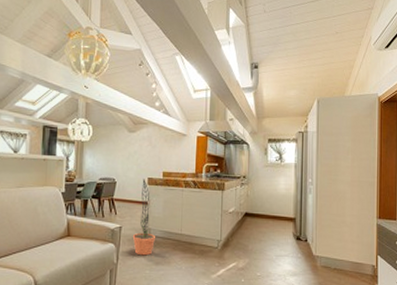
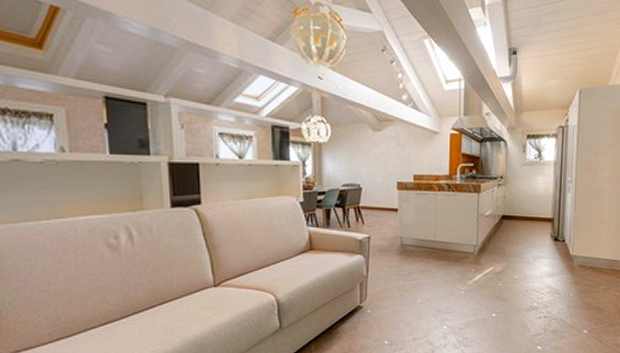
decorative plant: present [132,179,155,256] -> none [382,183,407,266]

